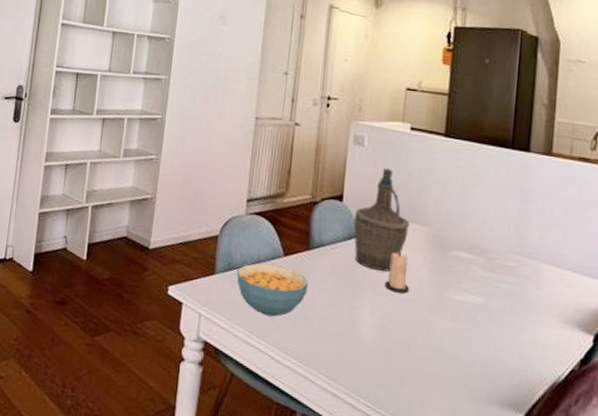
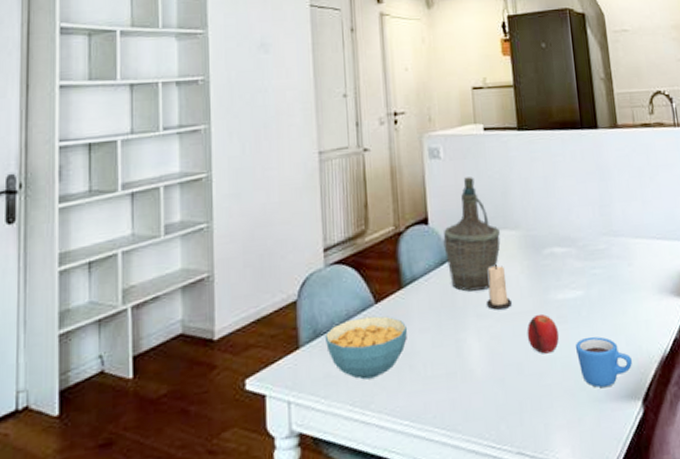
fruit: none [418,306,451,345] -> present [526,313,560,354]
mug: none [464,340,521,391] -> present [575,336,632,388]

